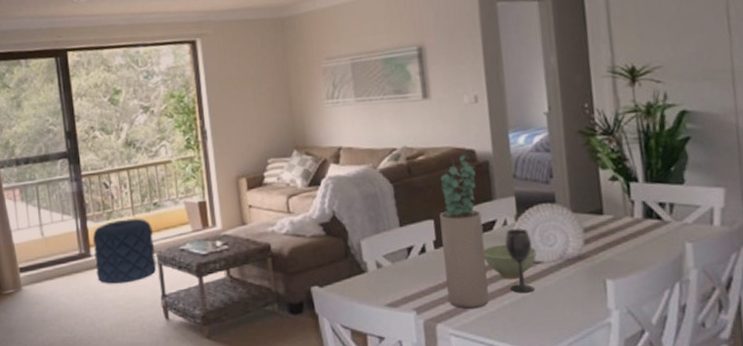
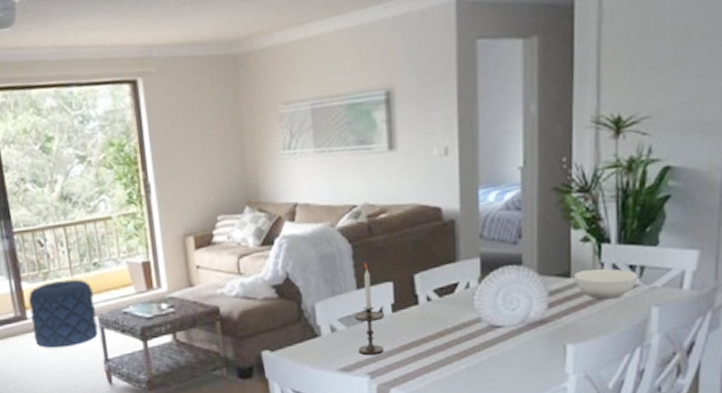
candlestick: none [398,201,428,291] -> present [354,262,384,356]
vase: present [440,148,489,309] -> none [399,205,446,373]
bowl: present [483,245,538,280] -> none [443,308,499,345]
wine glass: present [505,228,535,293] -> none [466,292,493,358]
bowl: none [606,206,669,236] -> present [573,268,638,300]

